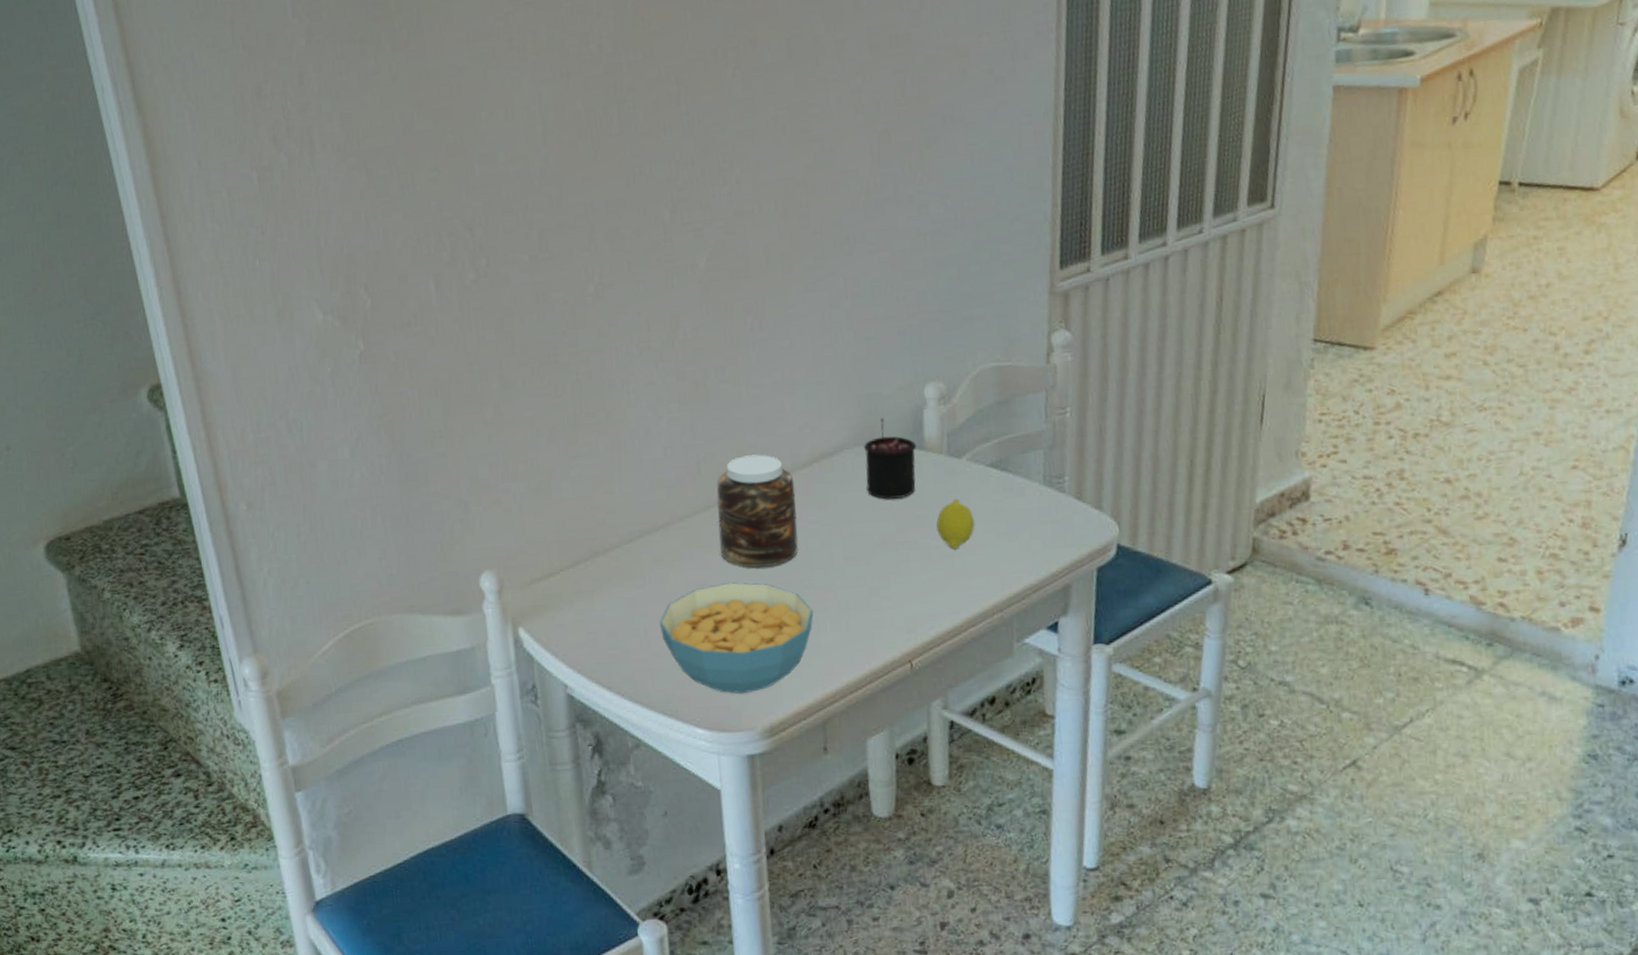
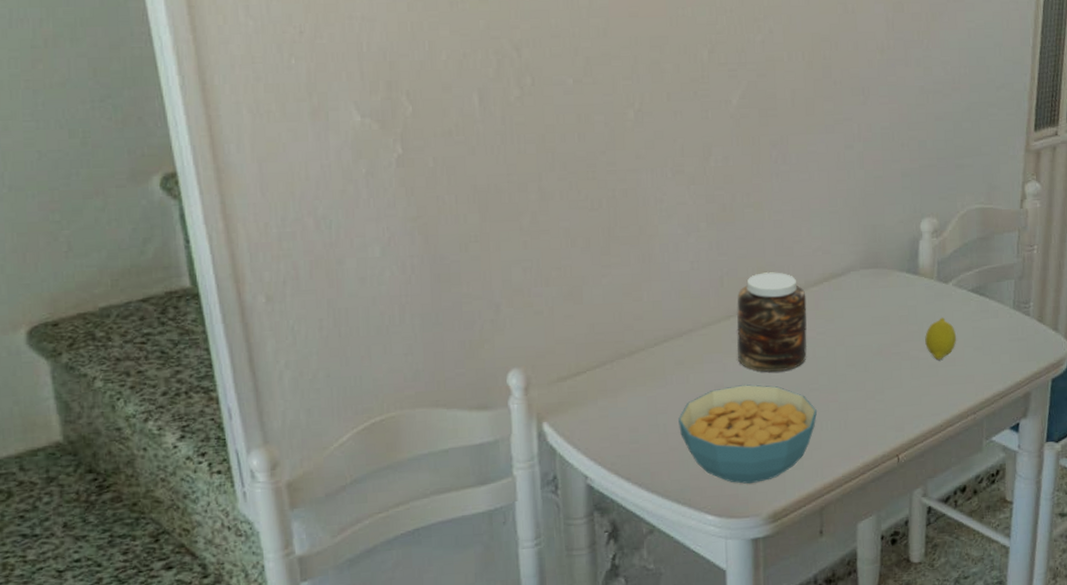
candle: present [864,418,917,500] -> none [868,246,913,316]

